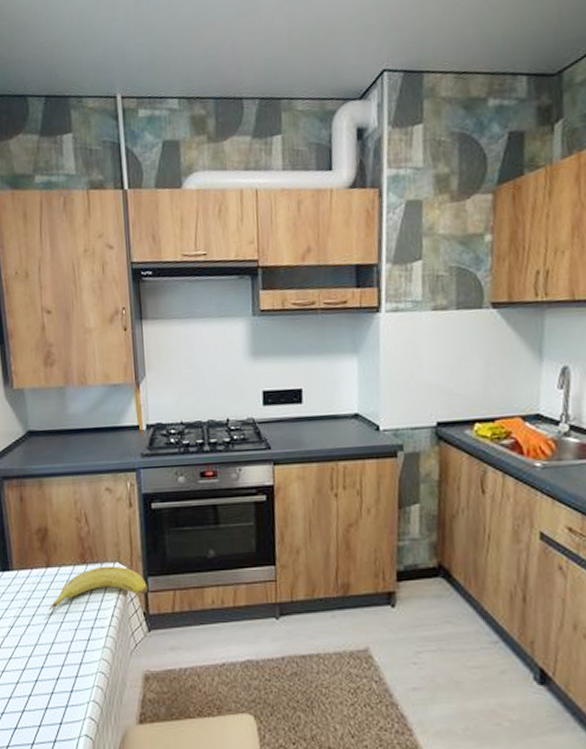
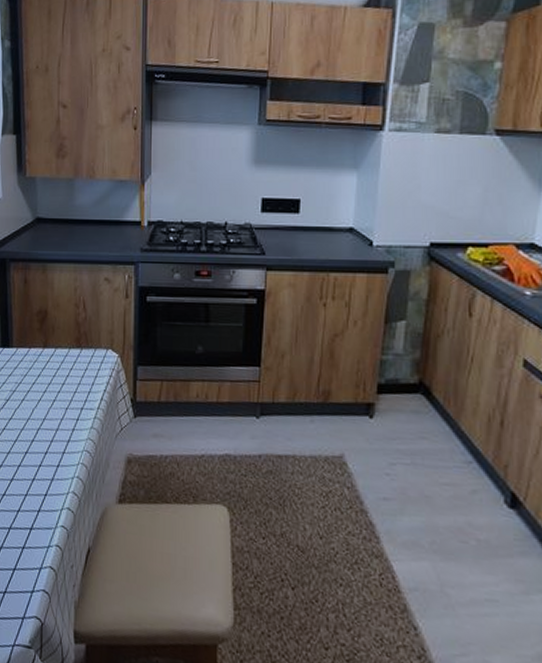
fruit: present [48,566,148,611] -> none [43,351,137,389]

